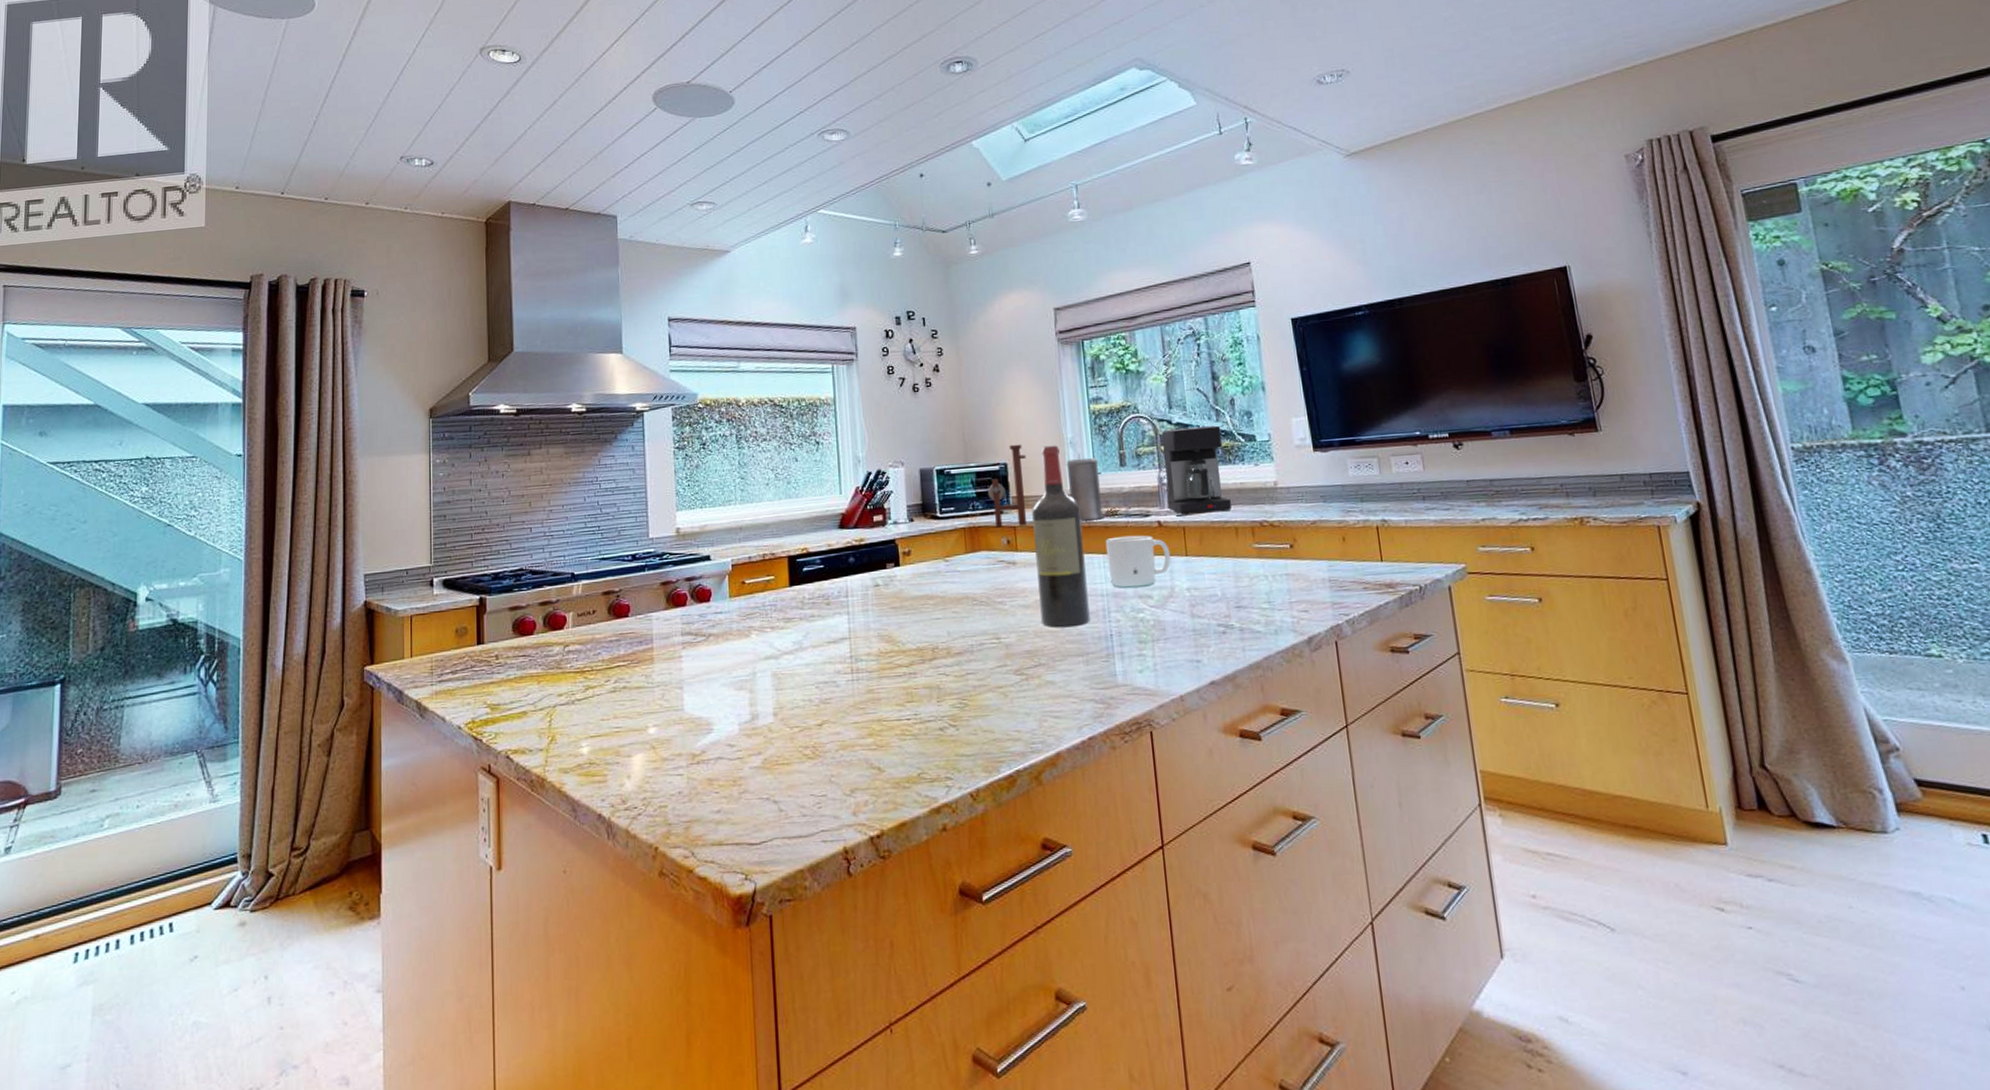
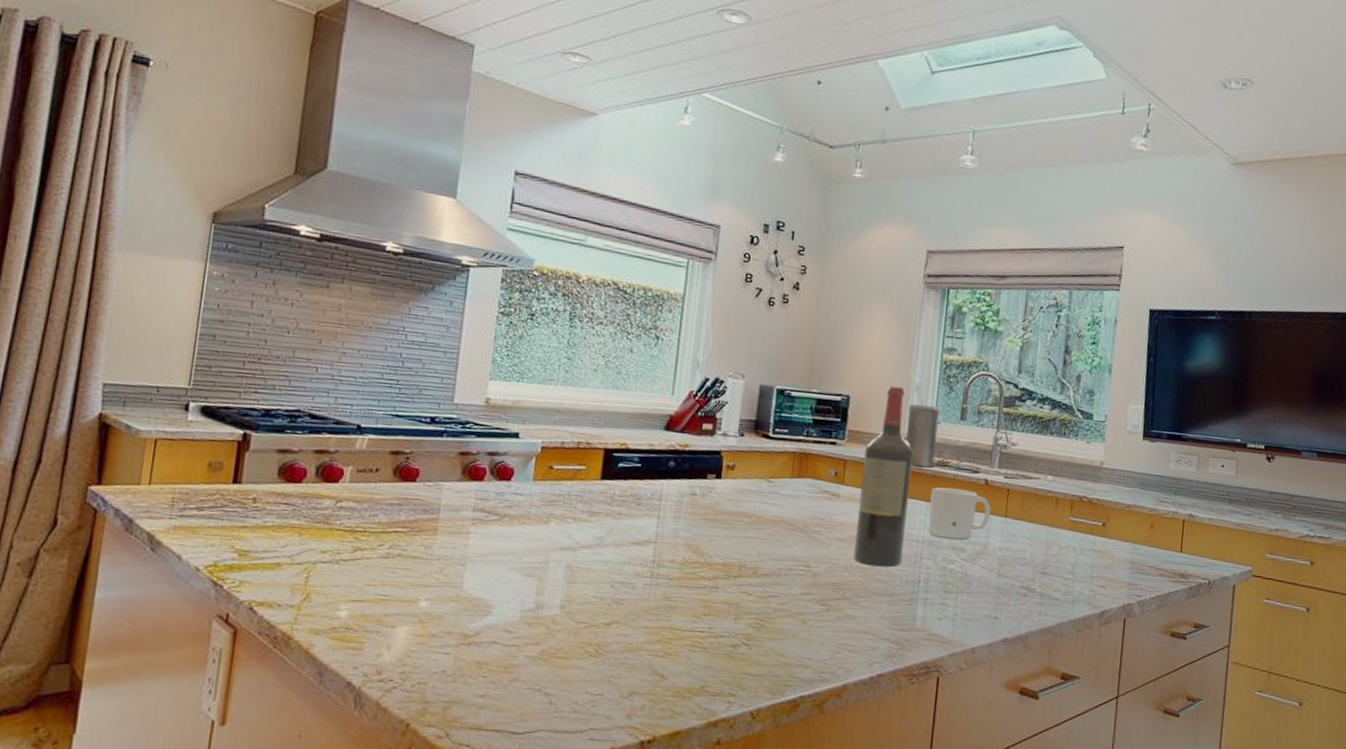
paper towel holder: present [988,444,1028,528] -> none [825,378,870,461]
coffee maker: present [1162,425,1232,515] -> none [998,392,1063,481]

